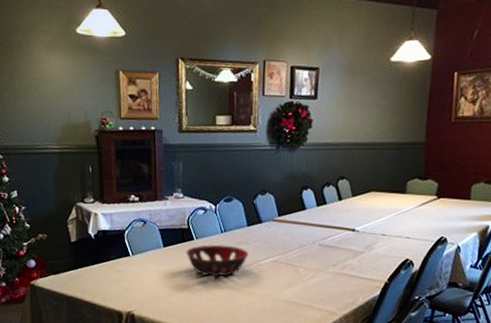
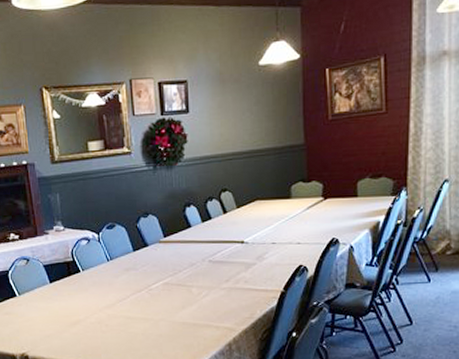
decorative bowl: present [186,244,249,277] -> none [74,273,138,308]

